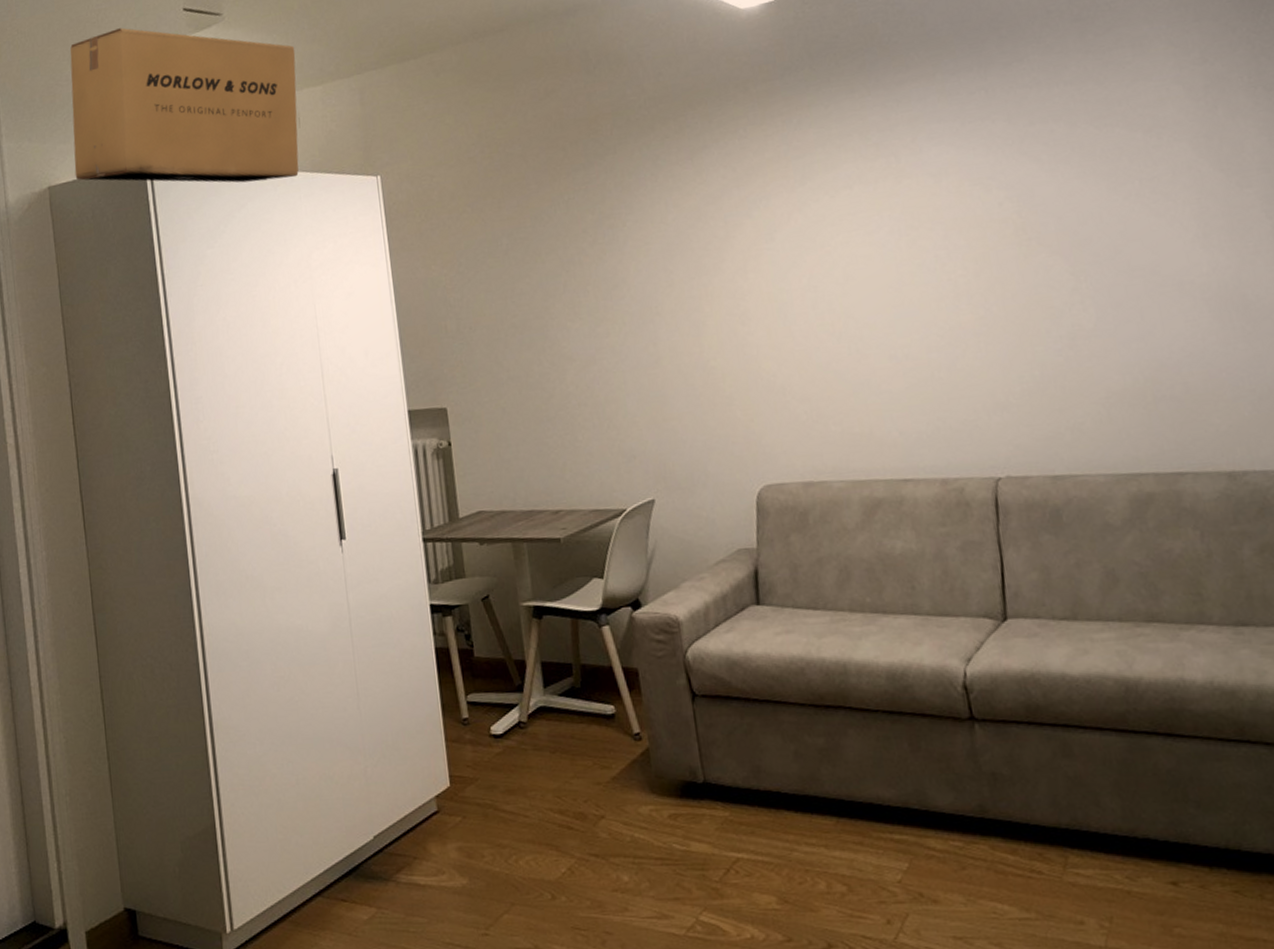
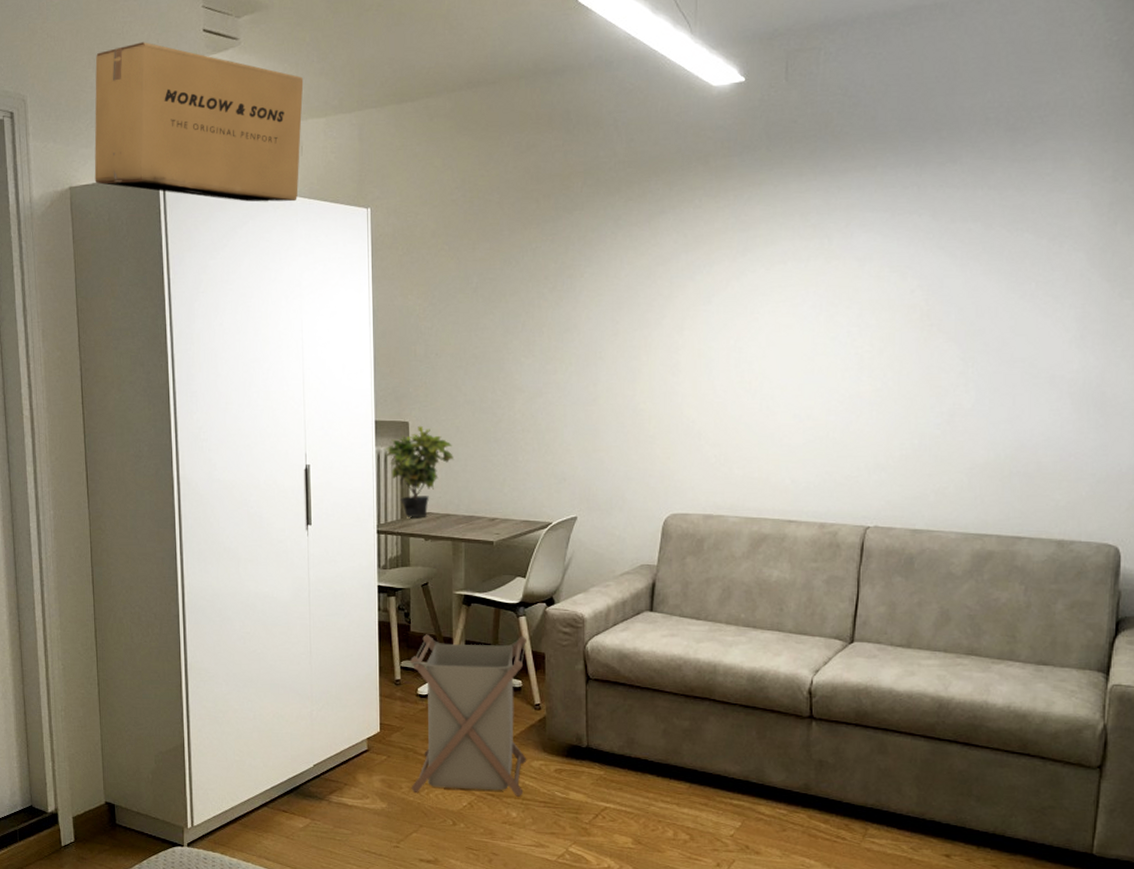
potted plant: none [422,410,504,520] -> present [385,425,455,518]
laundry basket: none [477,649,634,861] -> present [410,634,528,797]

